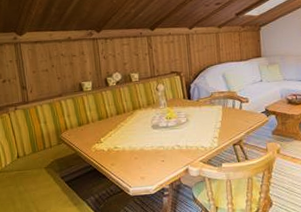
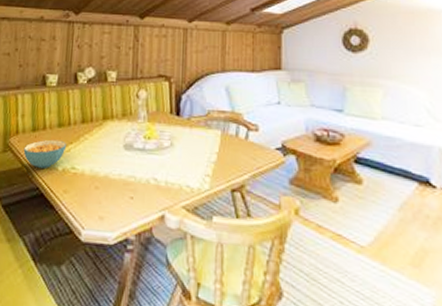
cereal bowl: none [74,129,108,152] -> present [23,139,67,168]

